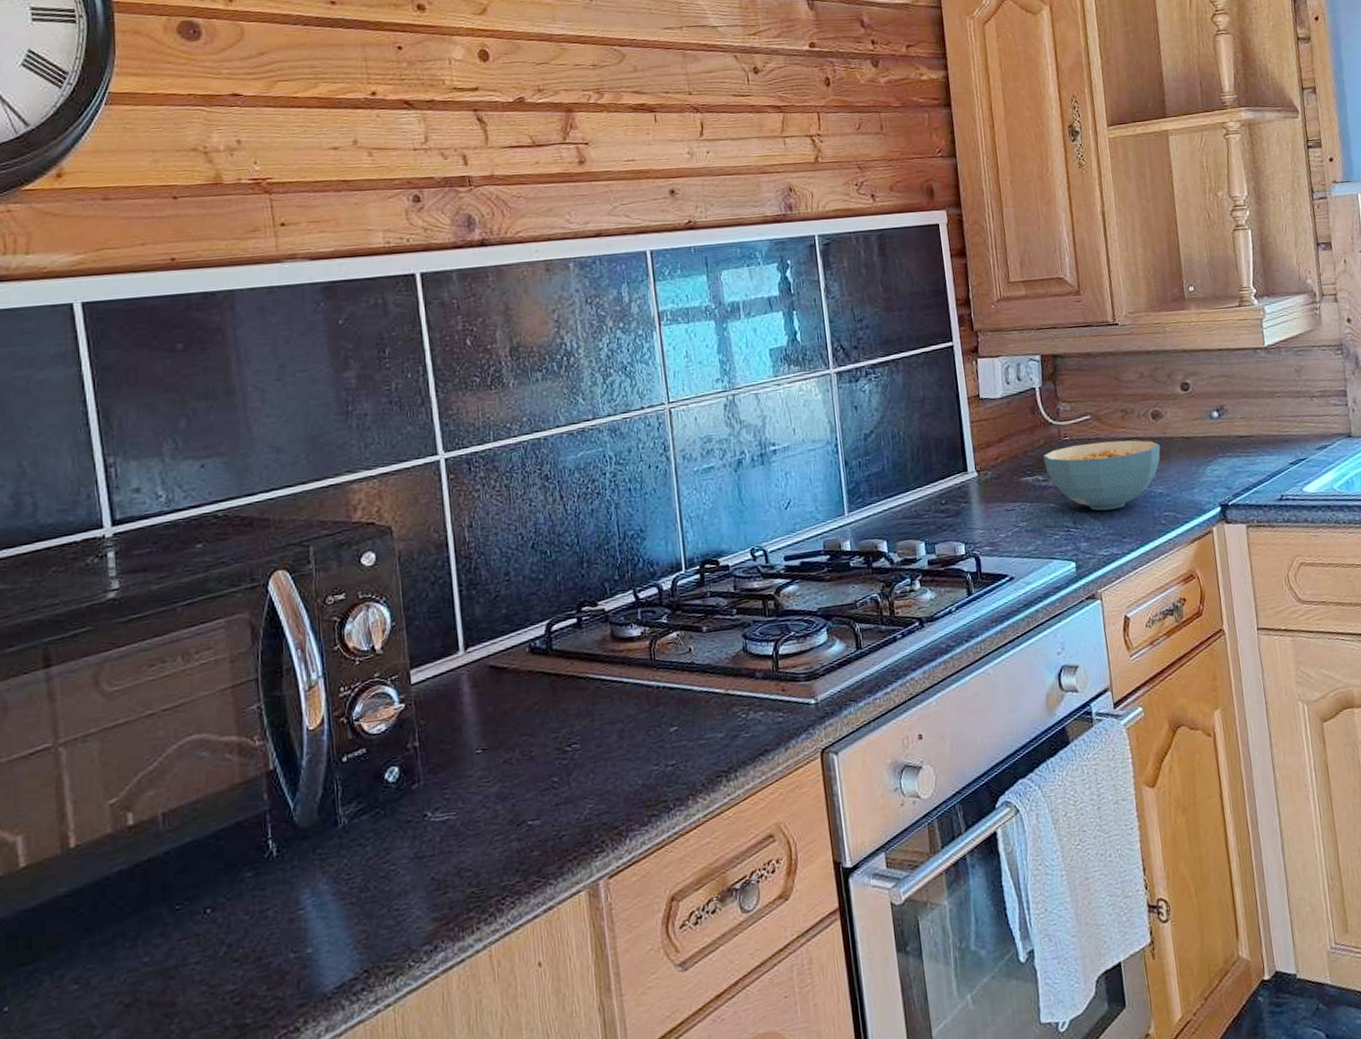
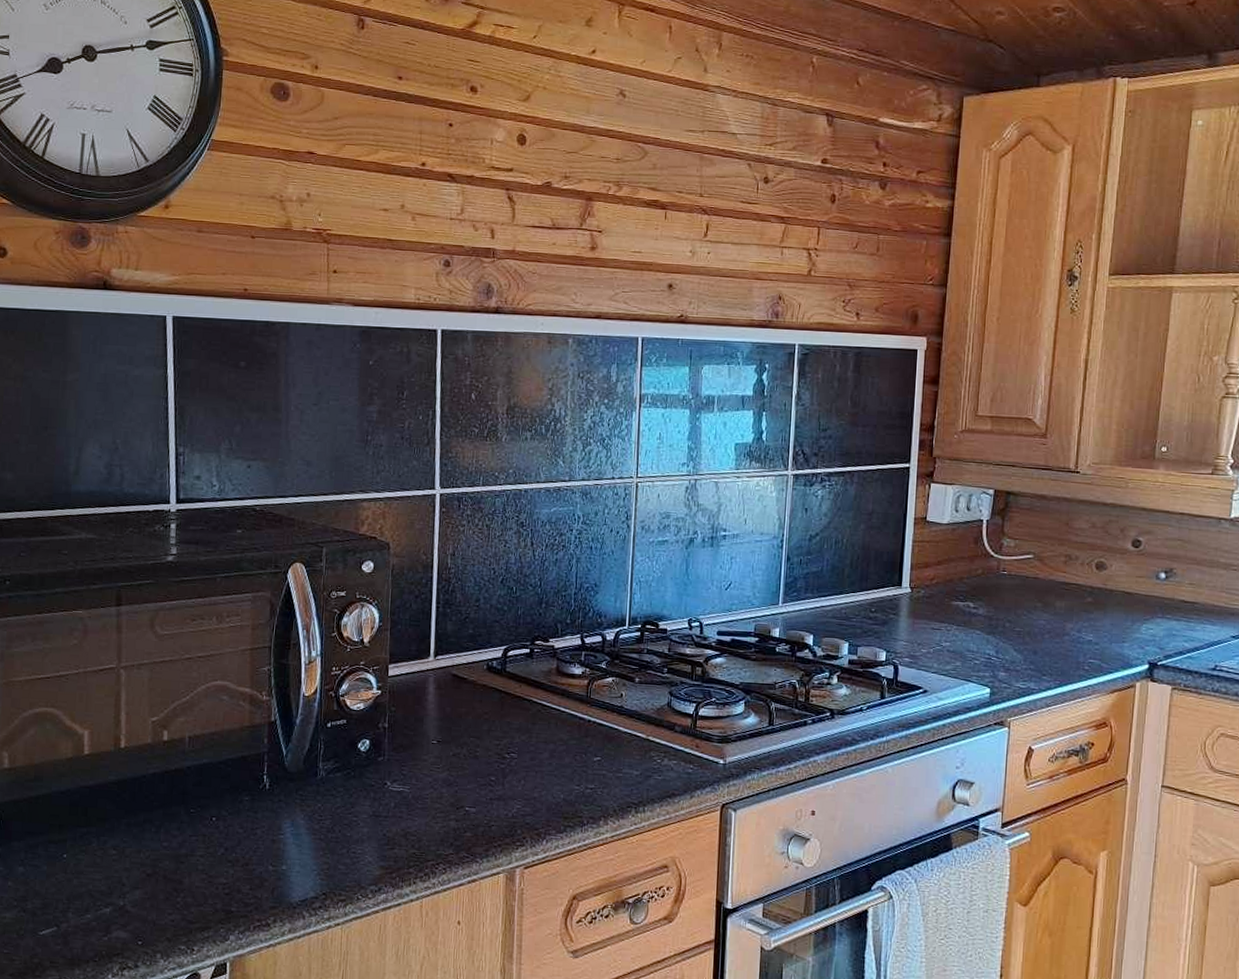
cereal bowl: present [1043,440,1161,511] -> none [978,580,1098,648]

